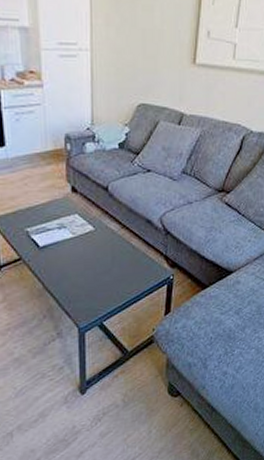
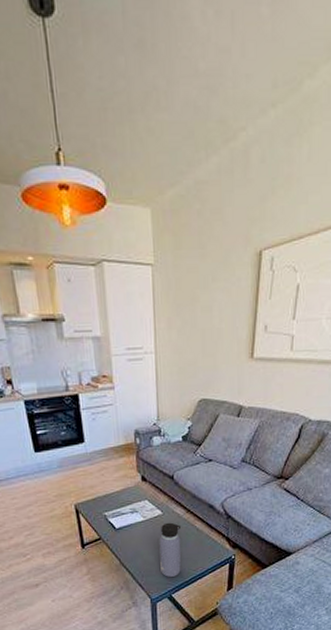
water bottle: none [90,239,116,302] -> present [159,522,182,577]

